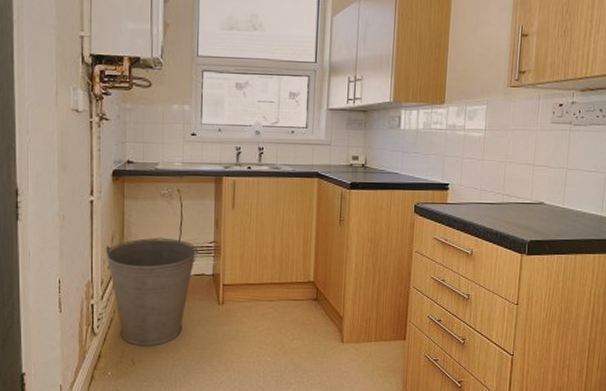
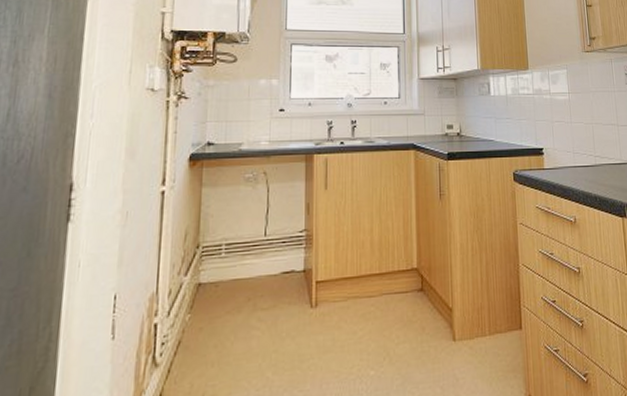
bucket: present [106,237,199,346] -> none [177,229,288,375]

